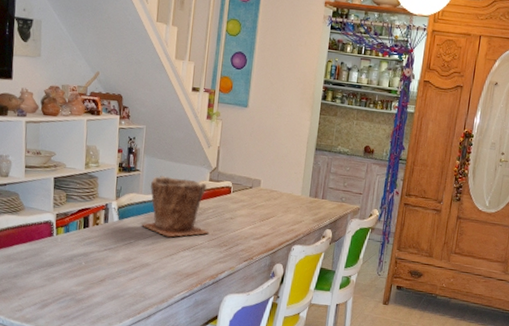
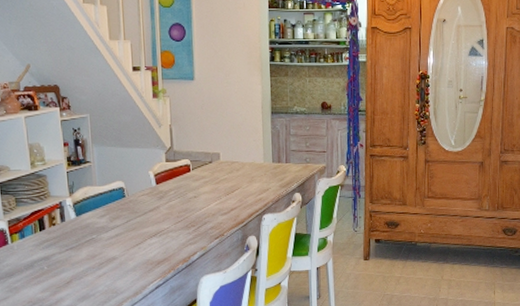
plant pot: present [140,175,210,238] -> none [100,163,175,227]

